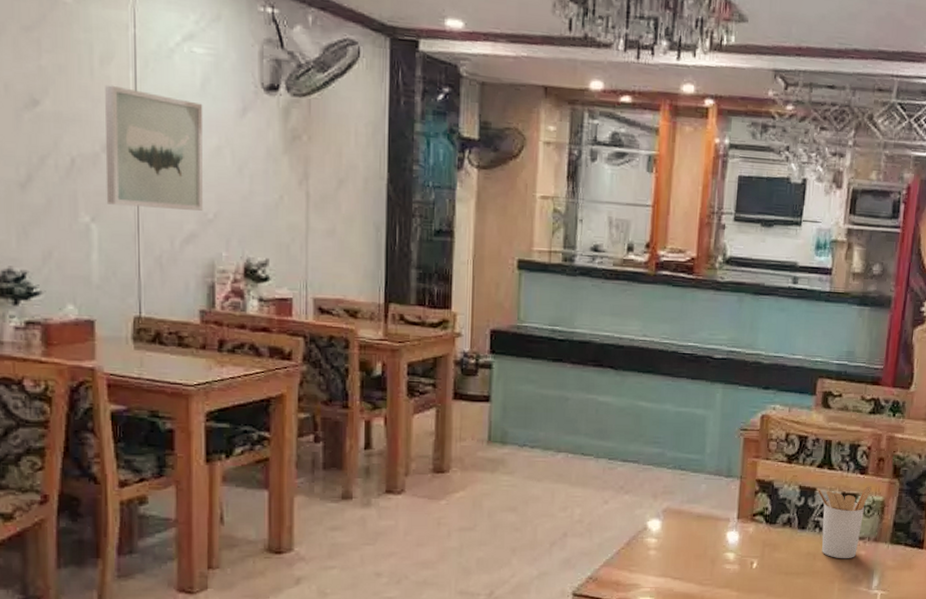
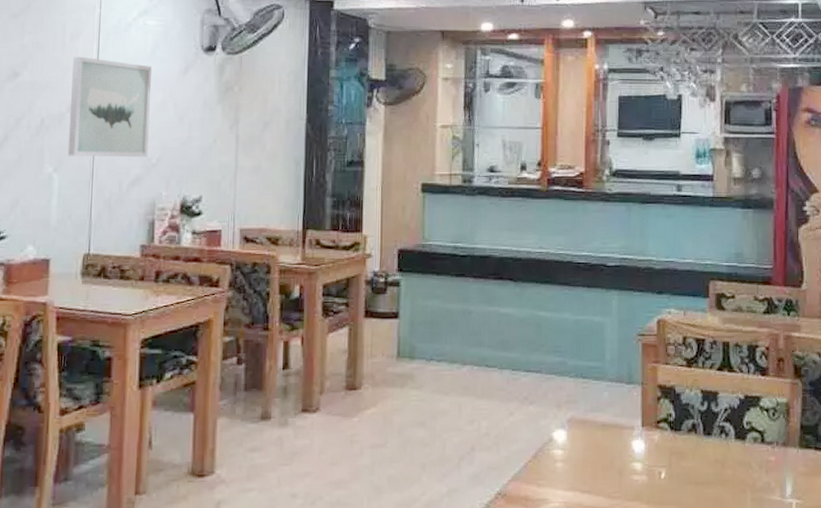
utensil holder: present [817,485,872,559] -> none [719,386,774,466]

